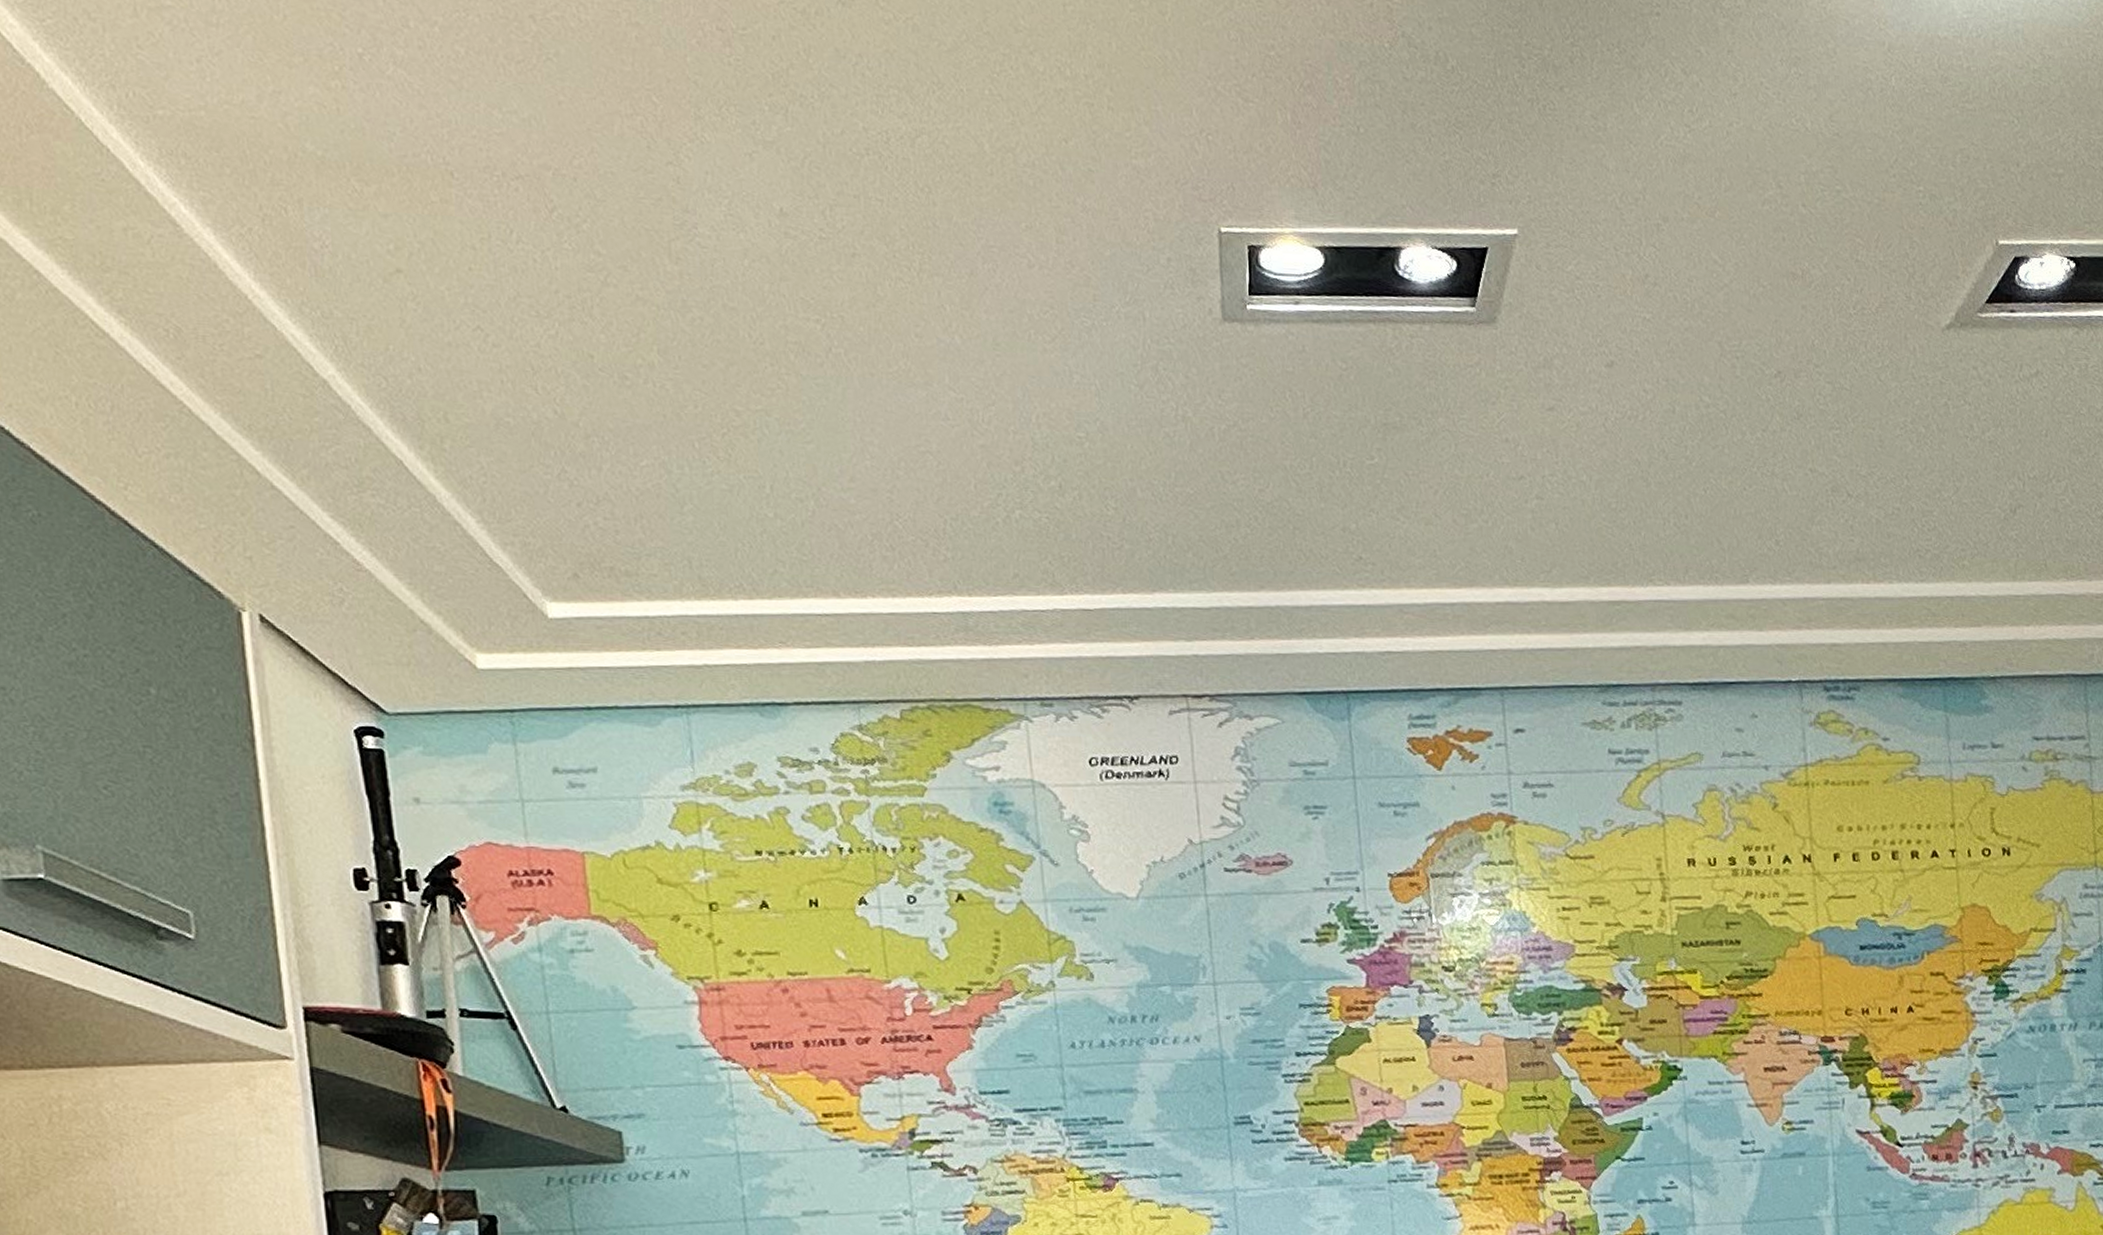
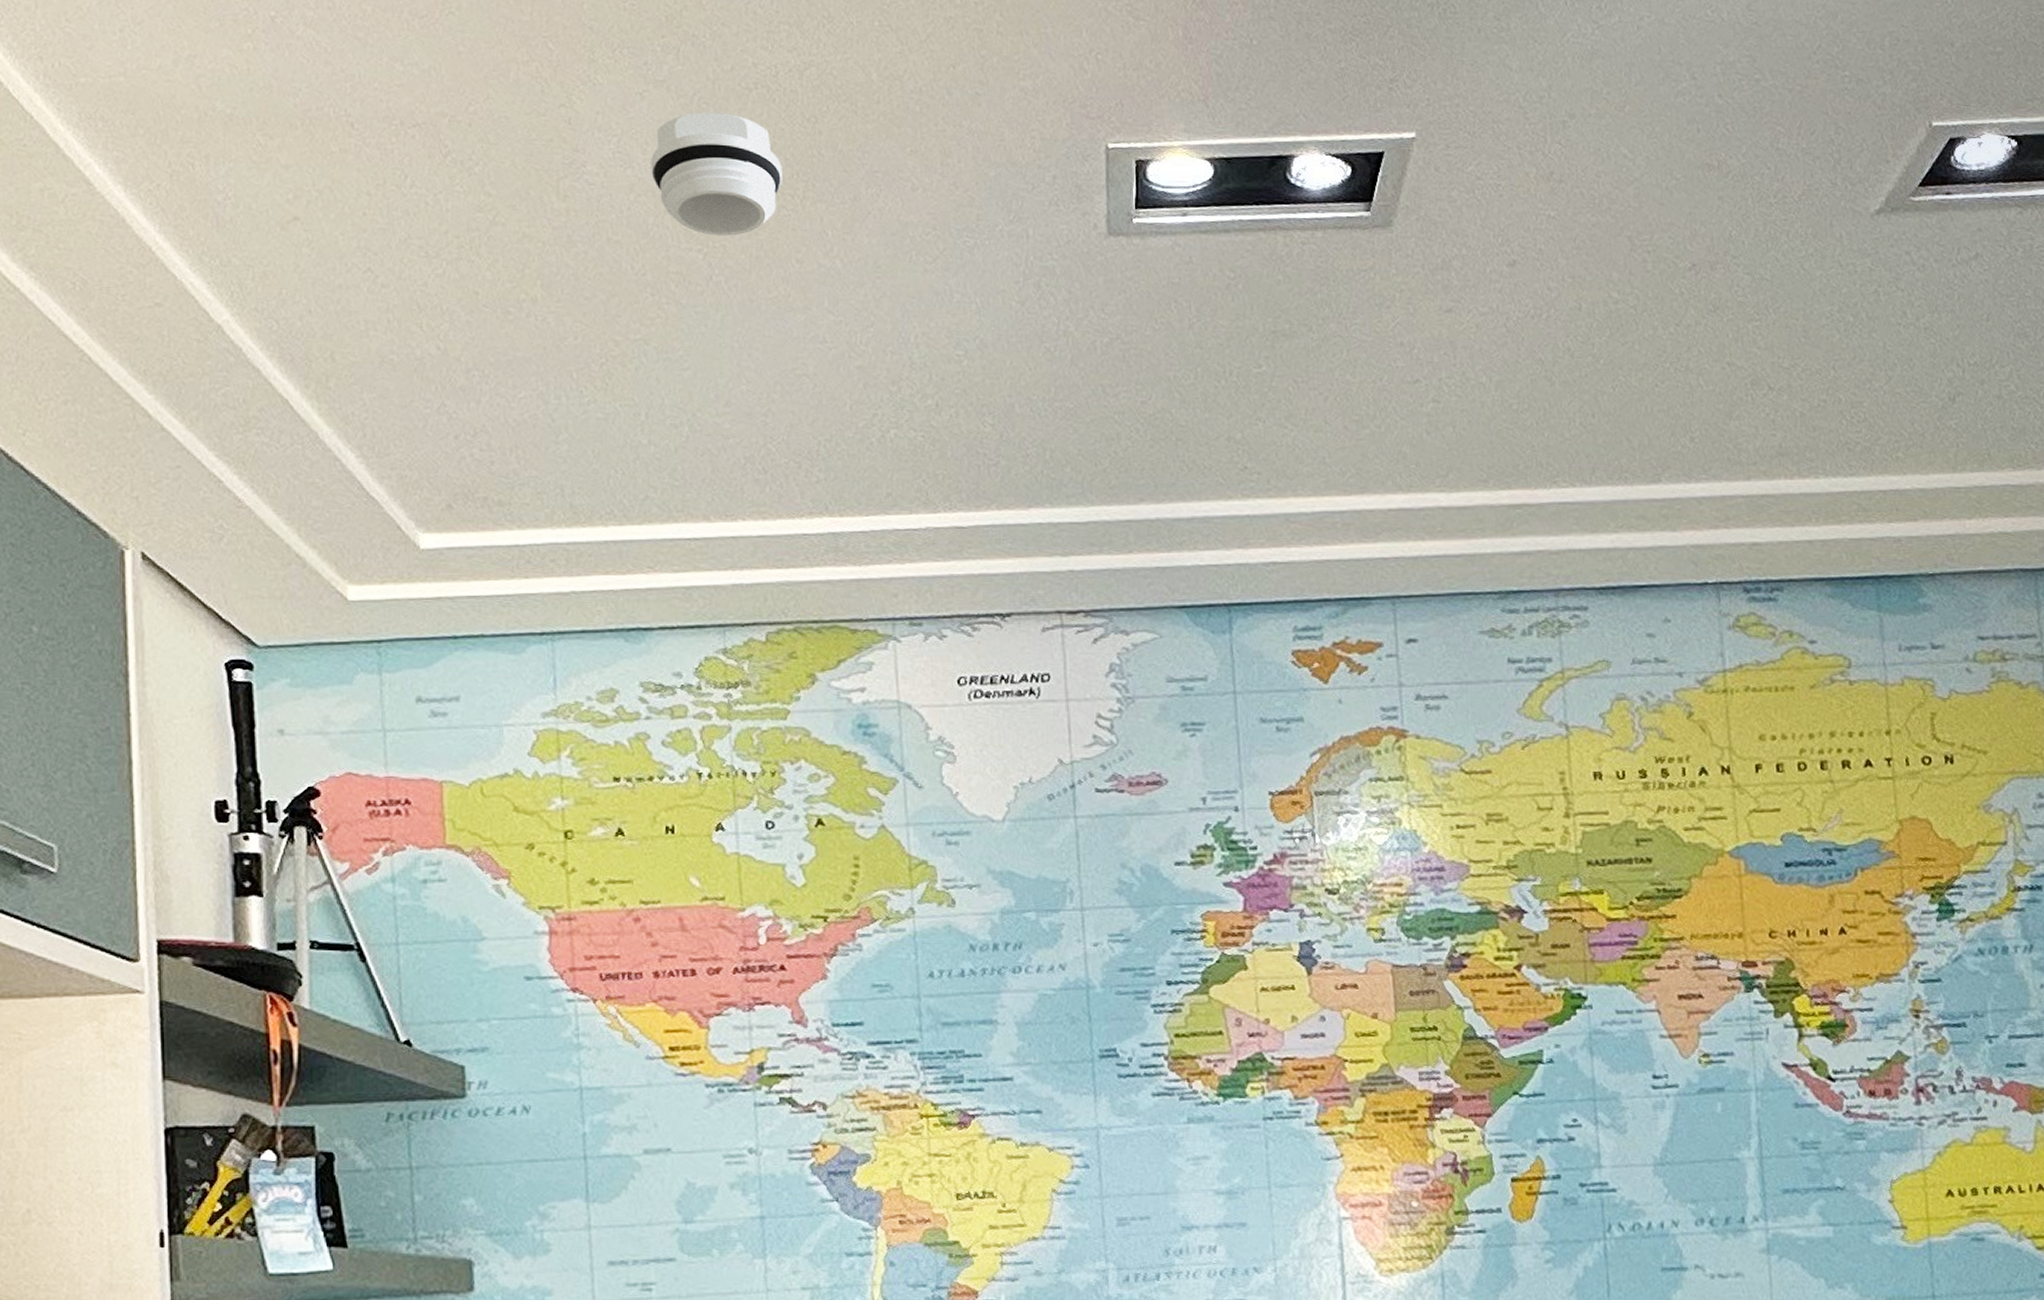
smoke detector: none [764,177,898,307] -> present [651,112,783,236]

